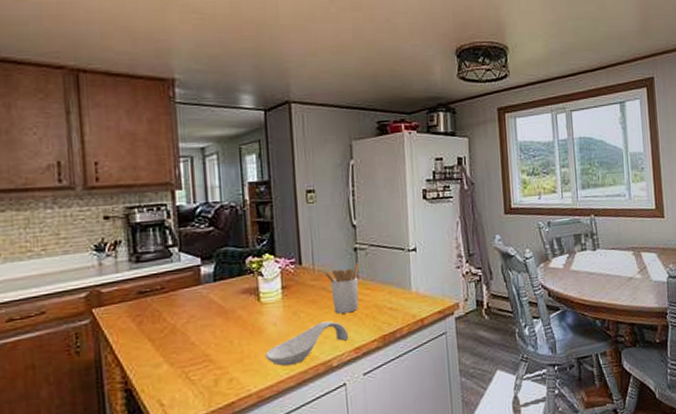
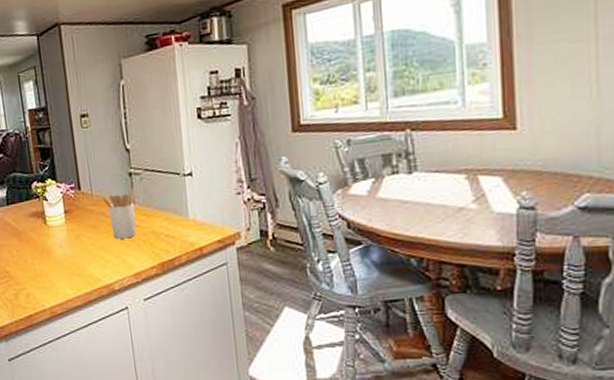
spoon rest: present [265,321,349,367] -> none [54,246,129,287]

